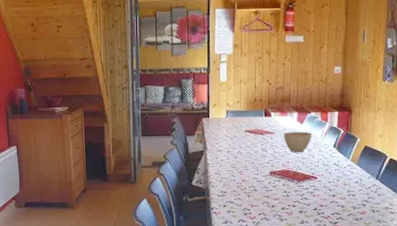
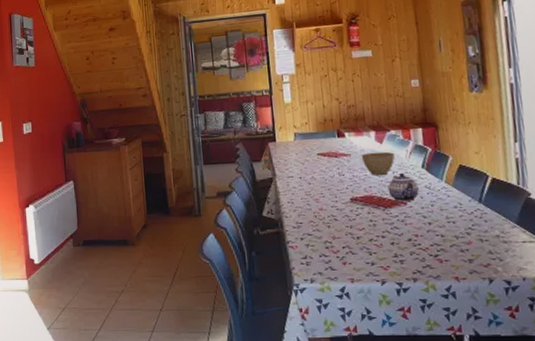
teapot: none [302,150,328,176] -> present [387,172,419,201]

